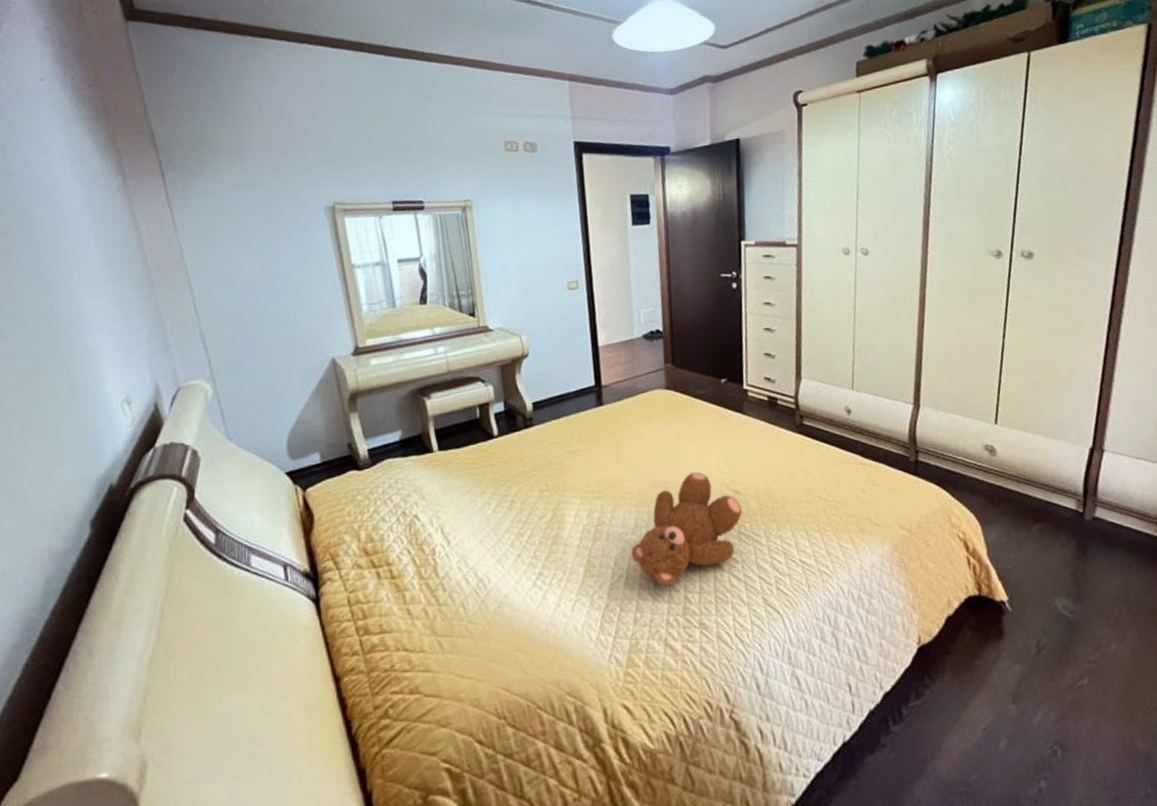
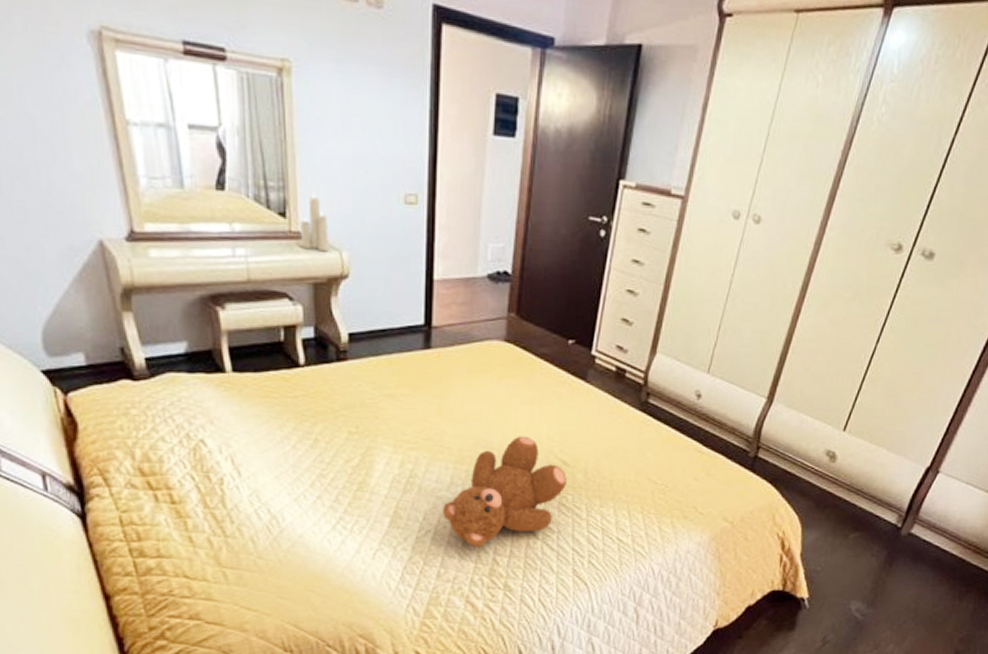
candle: none [486,292,512,339] -> present [300,191,330,252]

